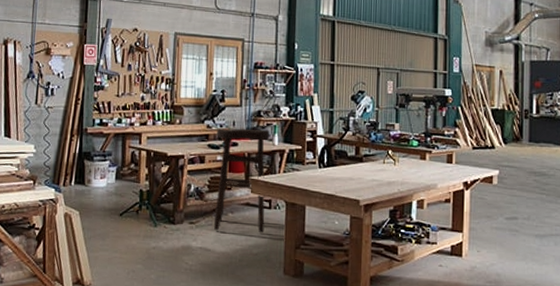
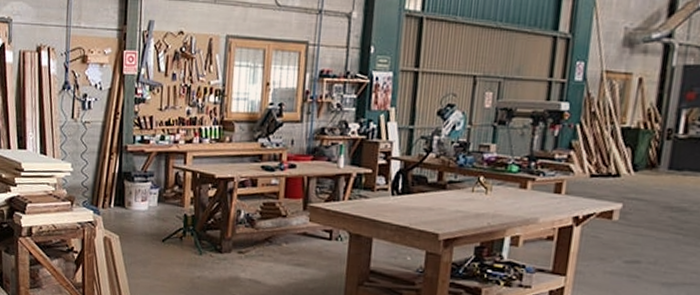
stool: present [213,128,270,234] -> none [264,147,335,267]

